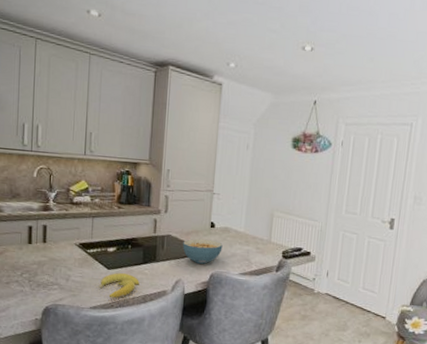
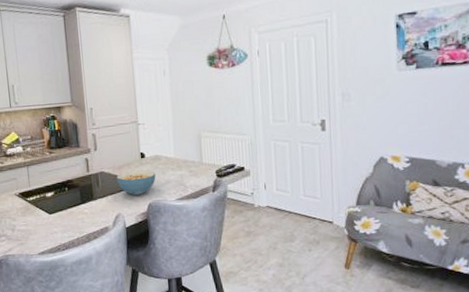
banana: present [98,273,139,298] -> none [43,216,81,242]

